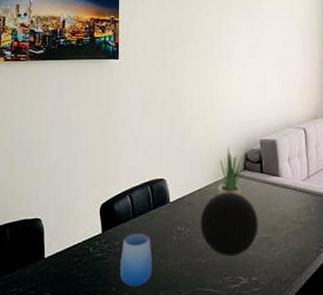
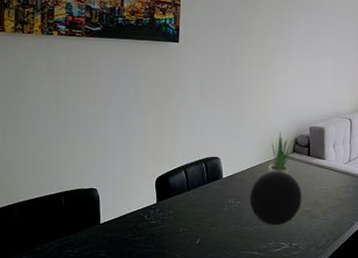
cup: present [119,233,153,288] -> none [172,203,204,250]

